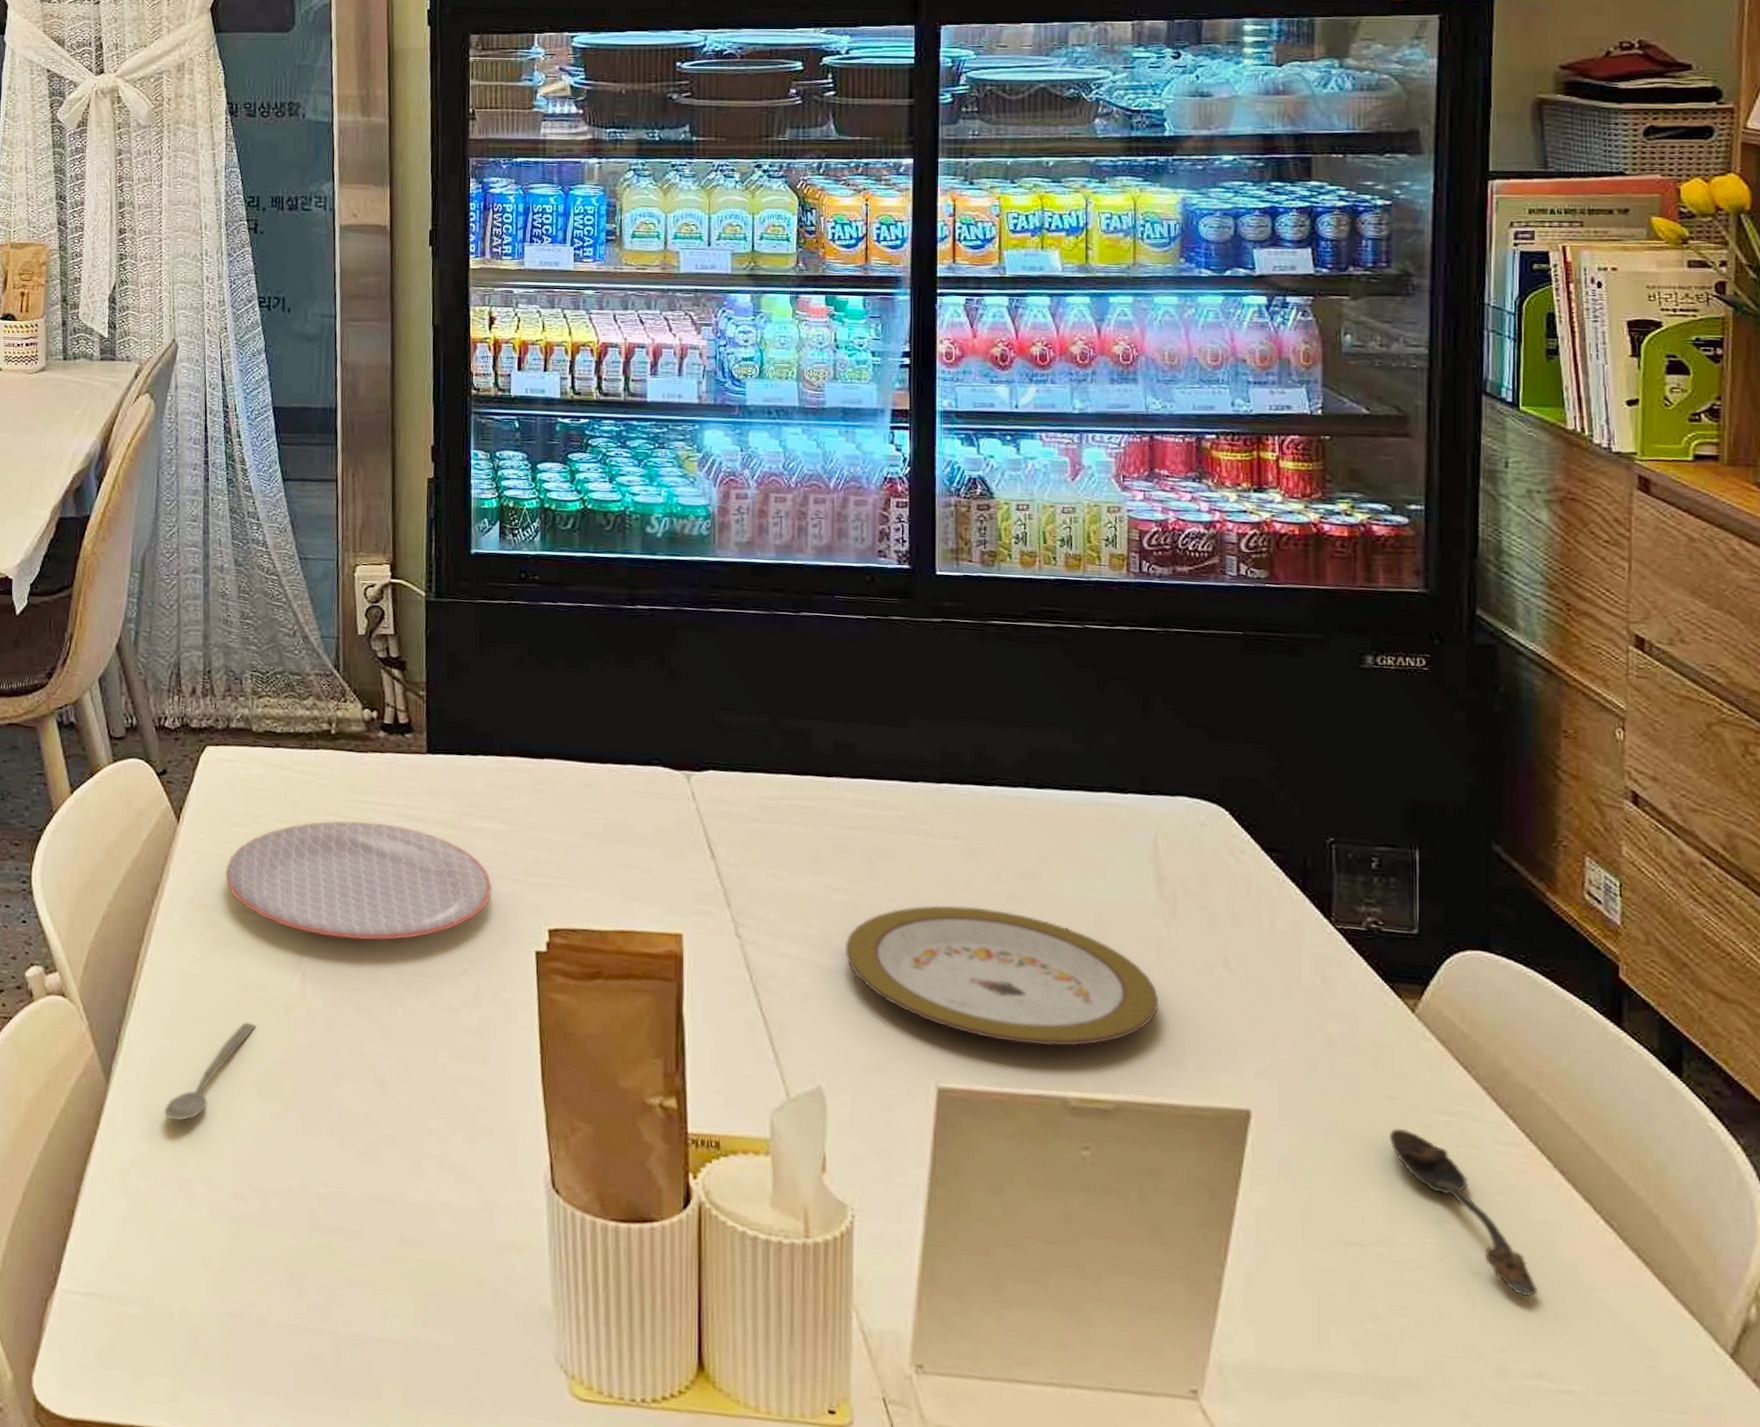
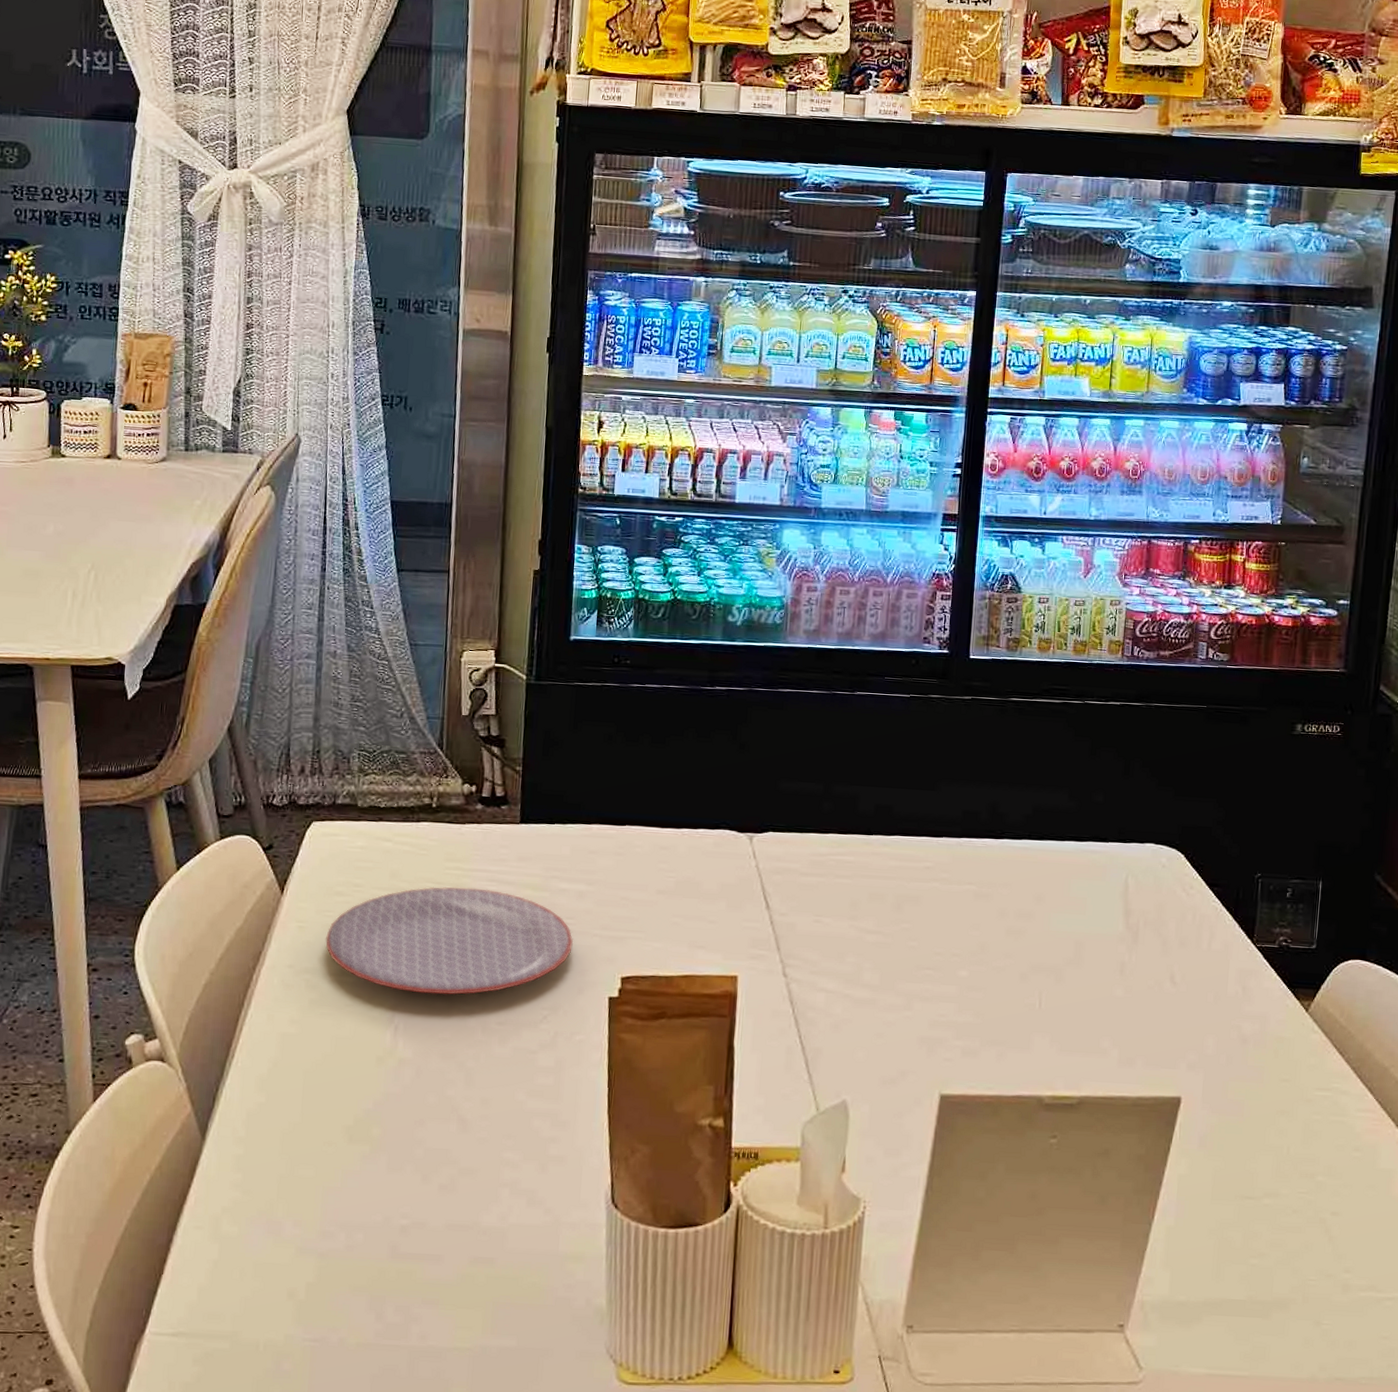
spoon: present [163,1022,257,1121] -> none [257,1075,349,1169]
plate: present [844,905,1160,1047] -> none [872,941,1119,1055]
spoon: present [1390,1128,1539,1297] -> none [1281,1104,1377,1228]

